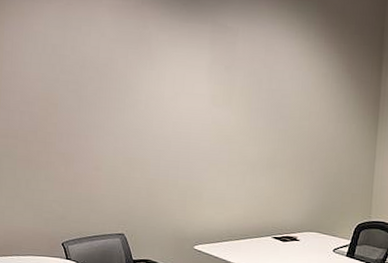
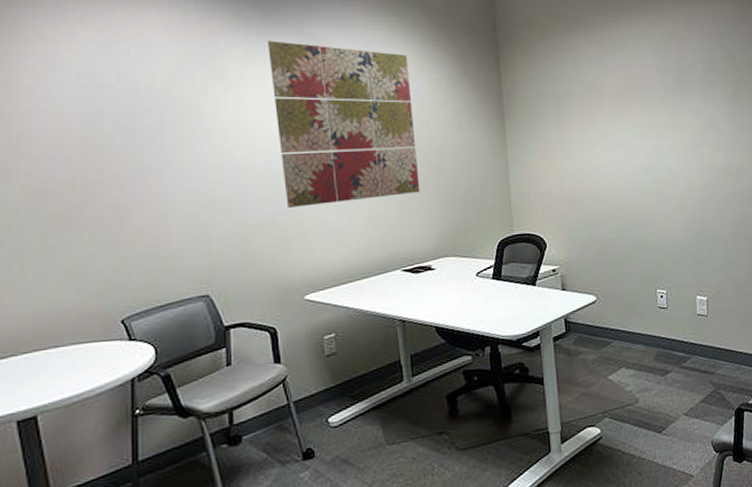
wall art: none [186,27,301,174] -> present [268,41,420,207]

